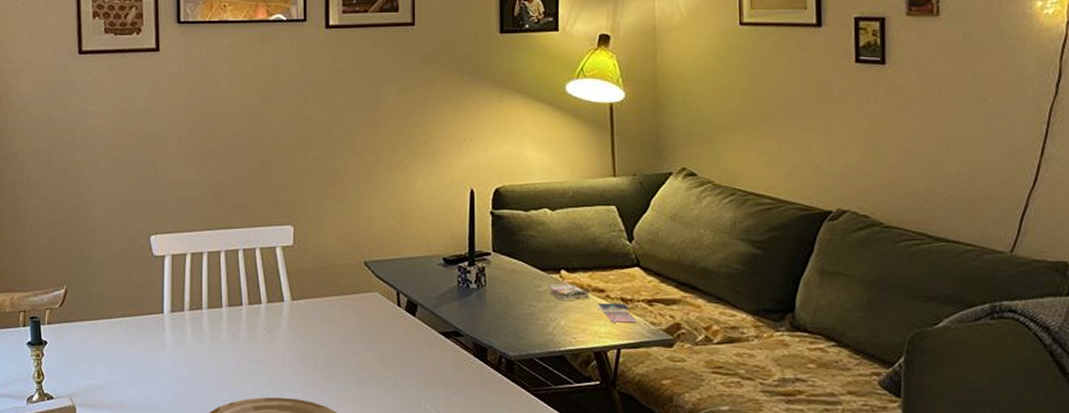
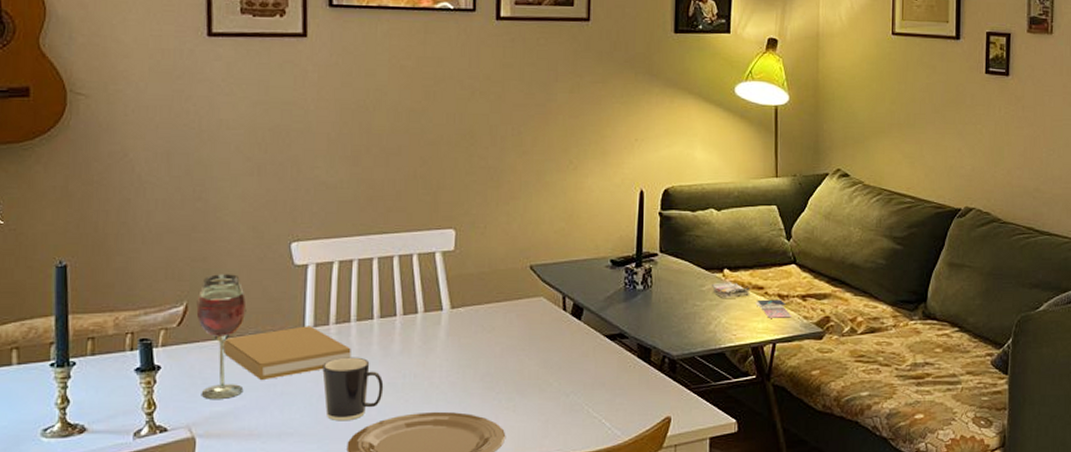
wineglass: none [74,262,115,373] -> present [196,274,247,399]
book: none [97,311,204,359] -> present [224,326,351,381]
mug: none [179,341,233,401] -> present [322,357,384,422]

